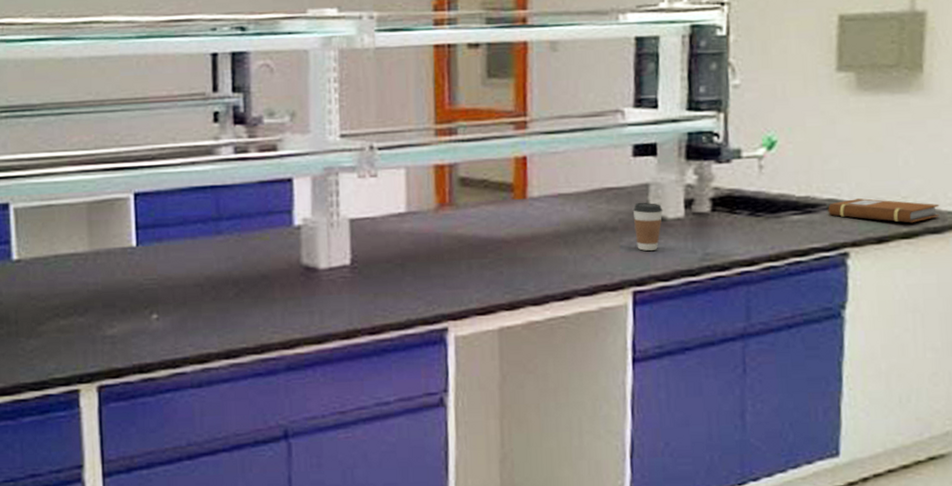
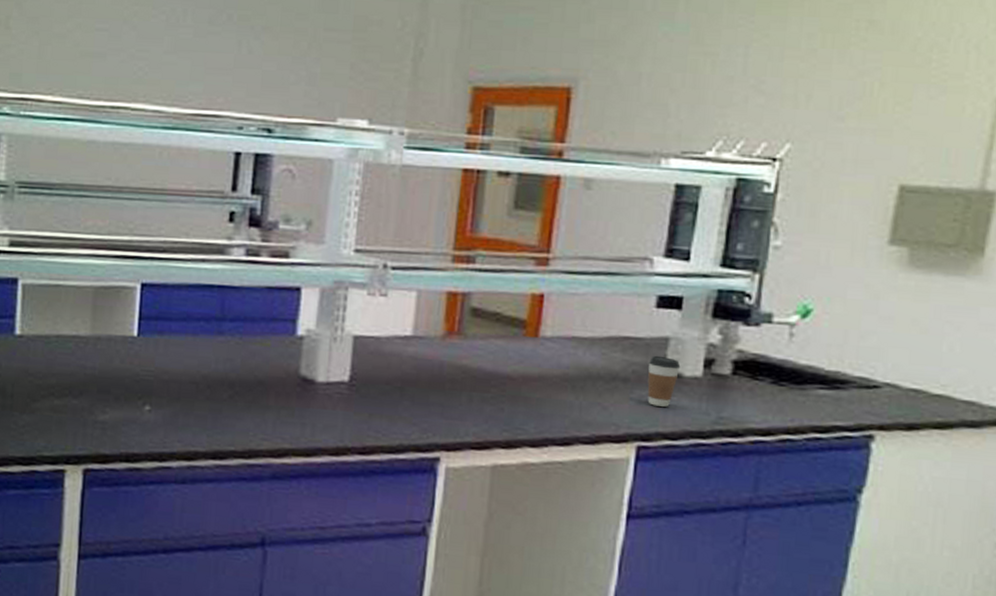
notebook: present [828,198,940,223] -> none [857,380,982,414]

